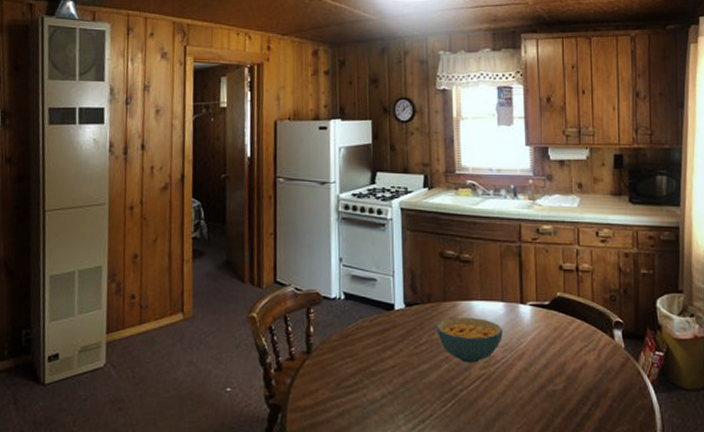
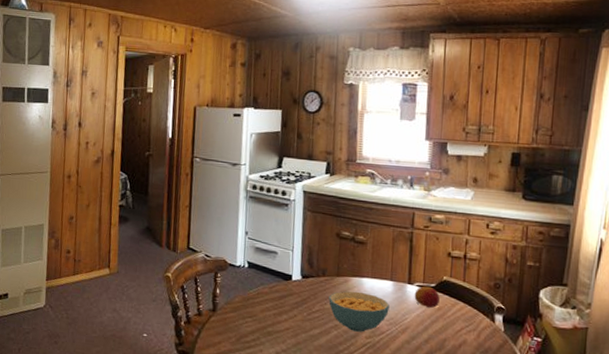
fruit: none [528,304,555,328] -> present [414,286,440,308]

